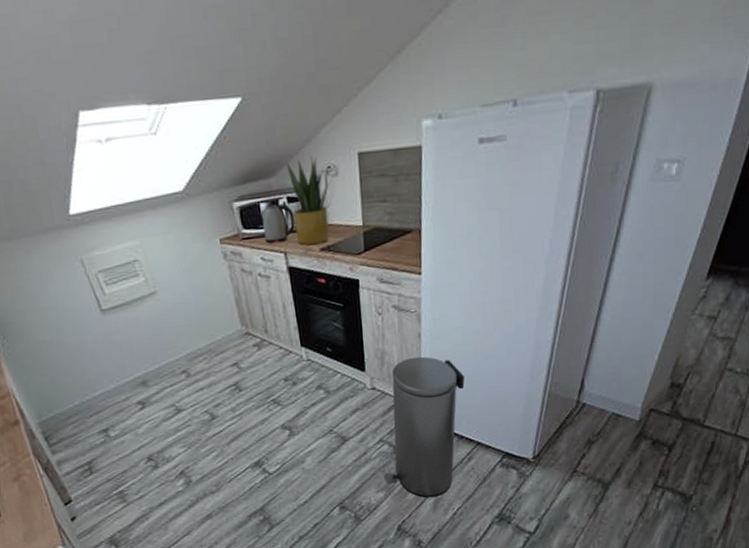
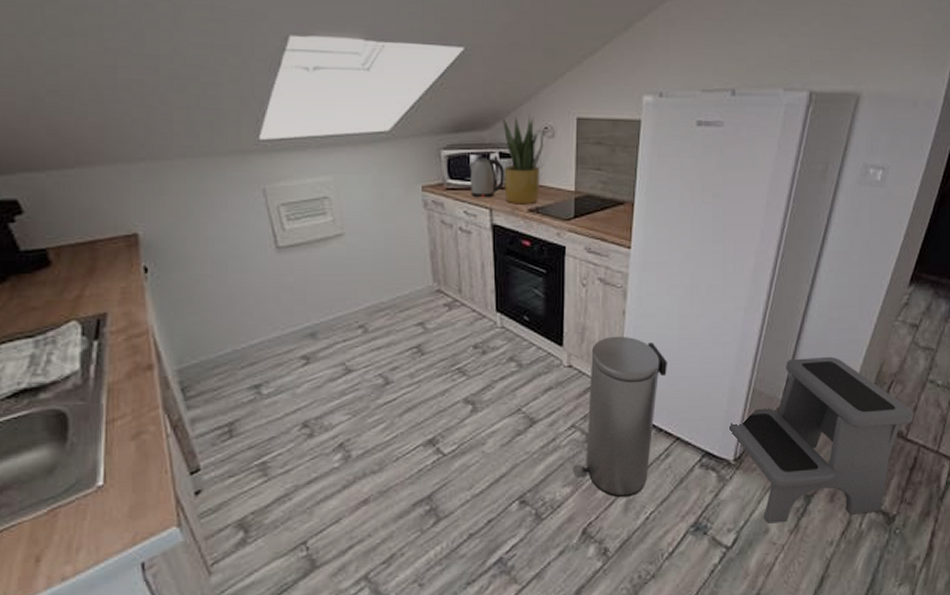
step stool: none [527,355,711,511] -> present [729,356,914,524]

